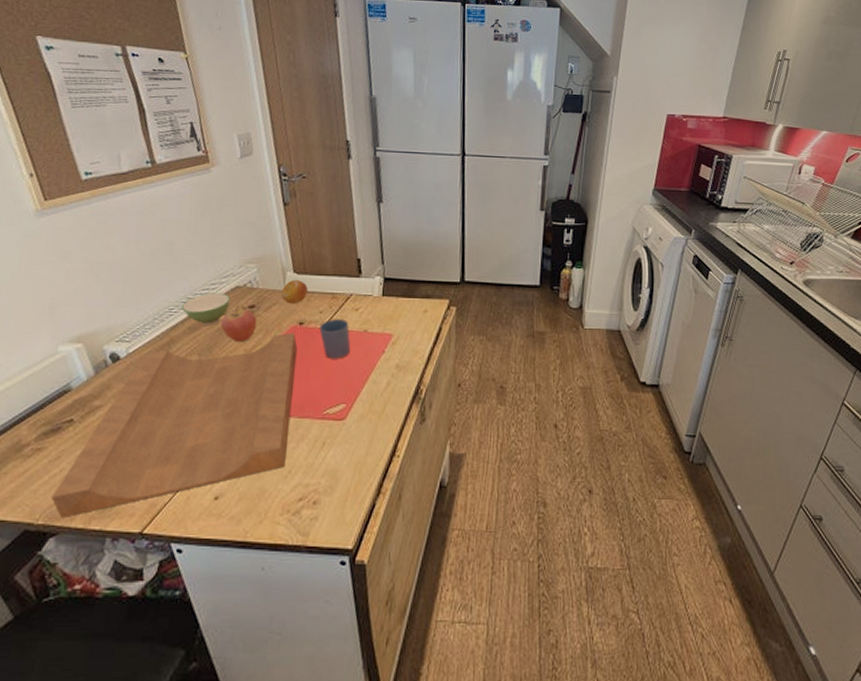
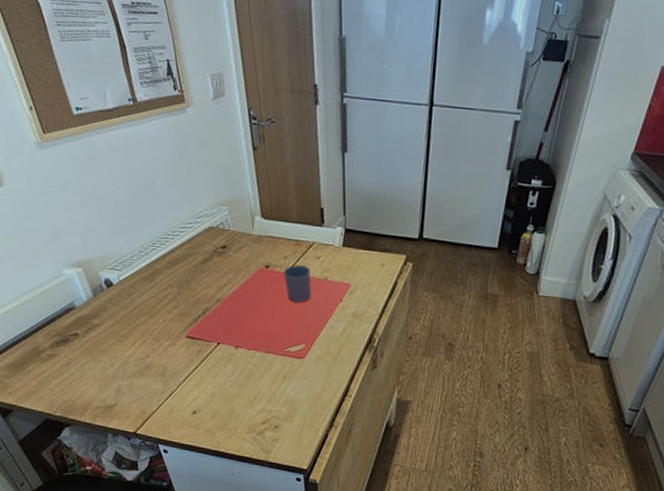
cutting board: present [50,332,298,517] -> none [64,274,264,413]
bowl: present [180,292,231,325] -> none [162,231,205,262]
fruit: present [221,306,258,342] -> none [197,245,229,279]
fruit: present [281,279,308,304] -> none [250,224,274,248]

